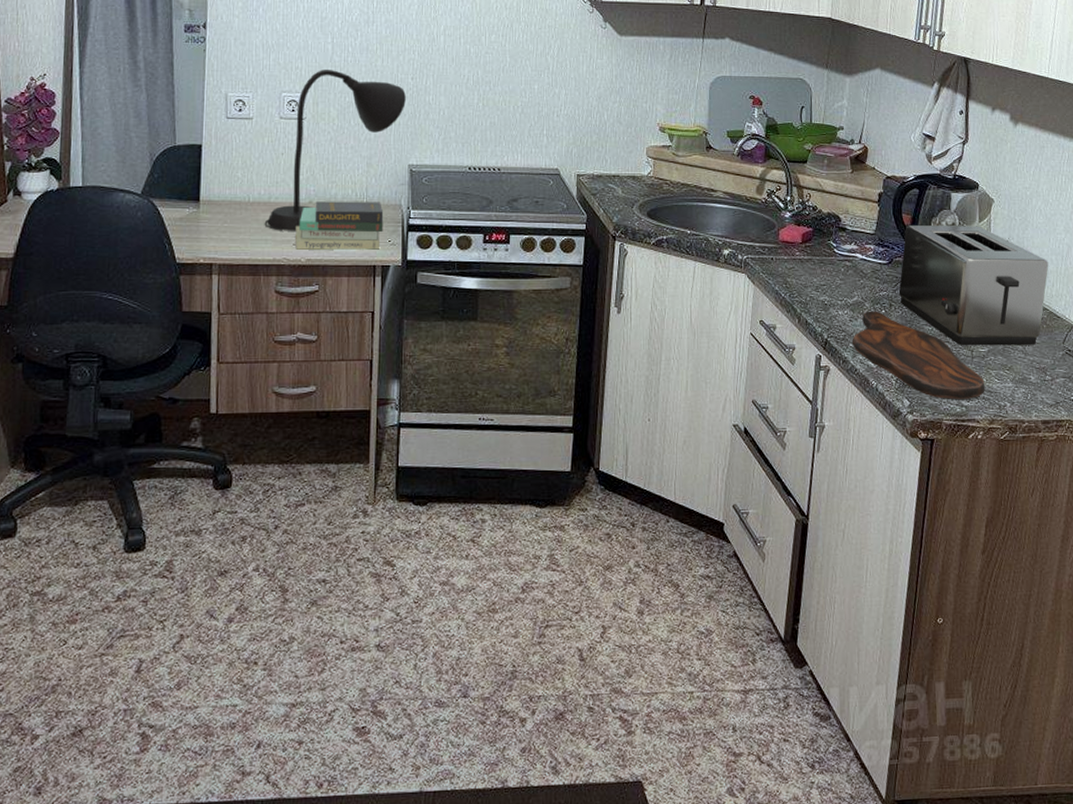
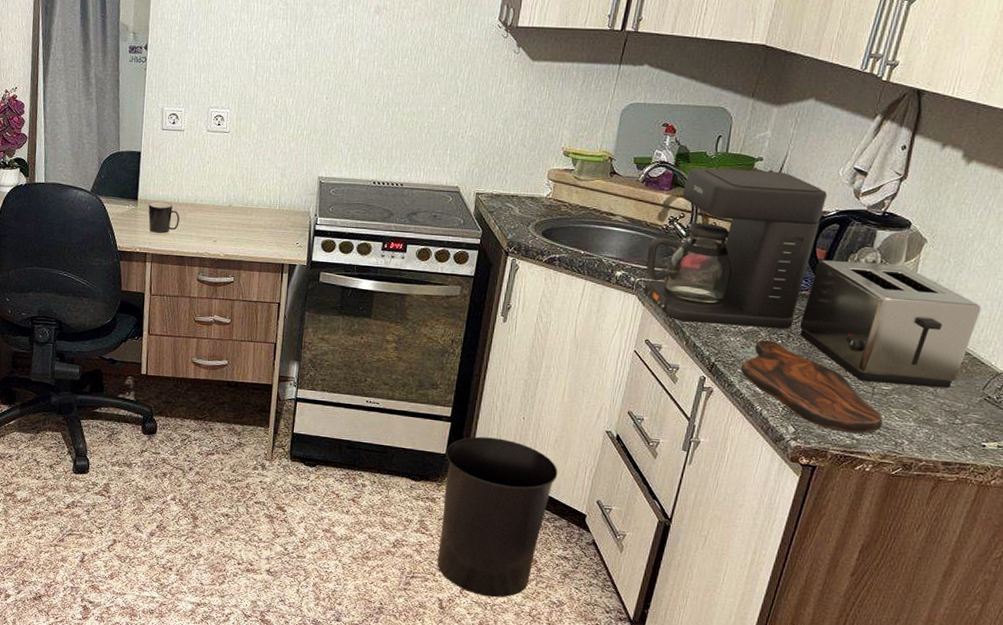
mug: none [212,202,251,242] -> present [148,201,180,236]
desk lamp: present [264,69,406,231] -> none [190,87,320,230]
books: present [295,201,384,250] -> none [216,205,294,250]
waste bin: none [570,446,690,637] -> present [437,436,558,597]
coffee maker: none [750,138,904,299] -> present [643,168,827,329]

